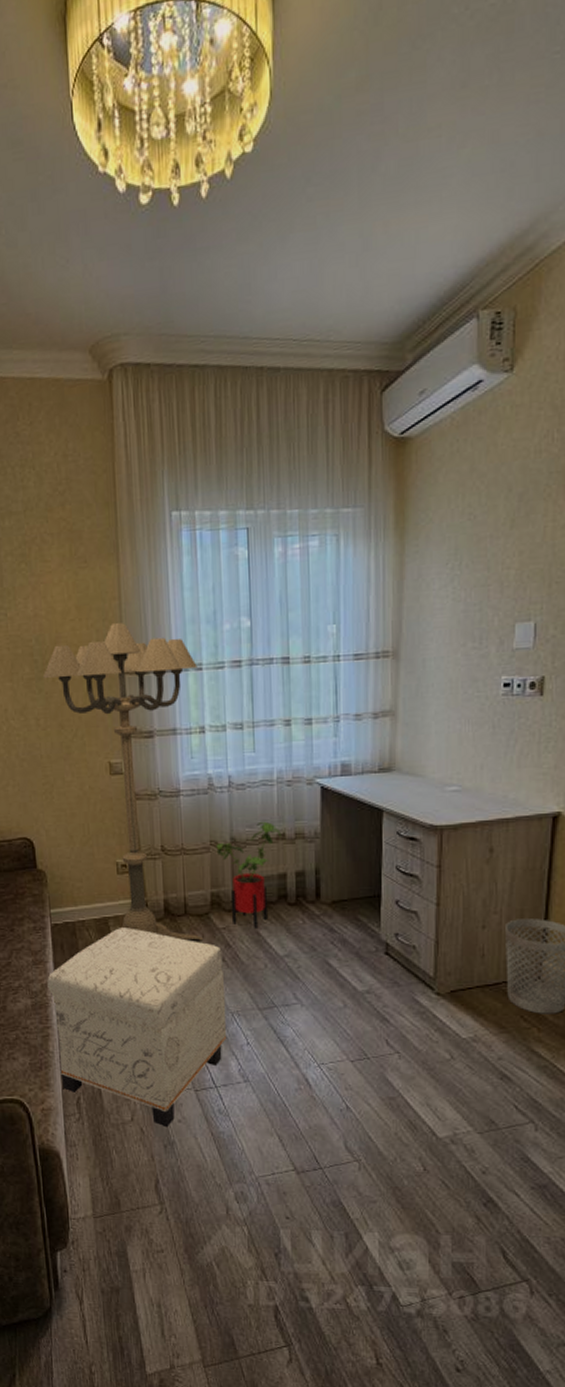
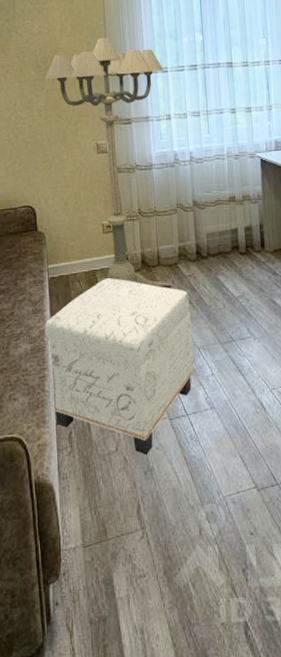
house plant: present [216,821,282,928] -> none [182,187,232,275]

